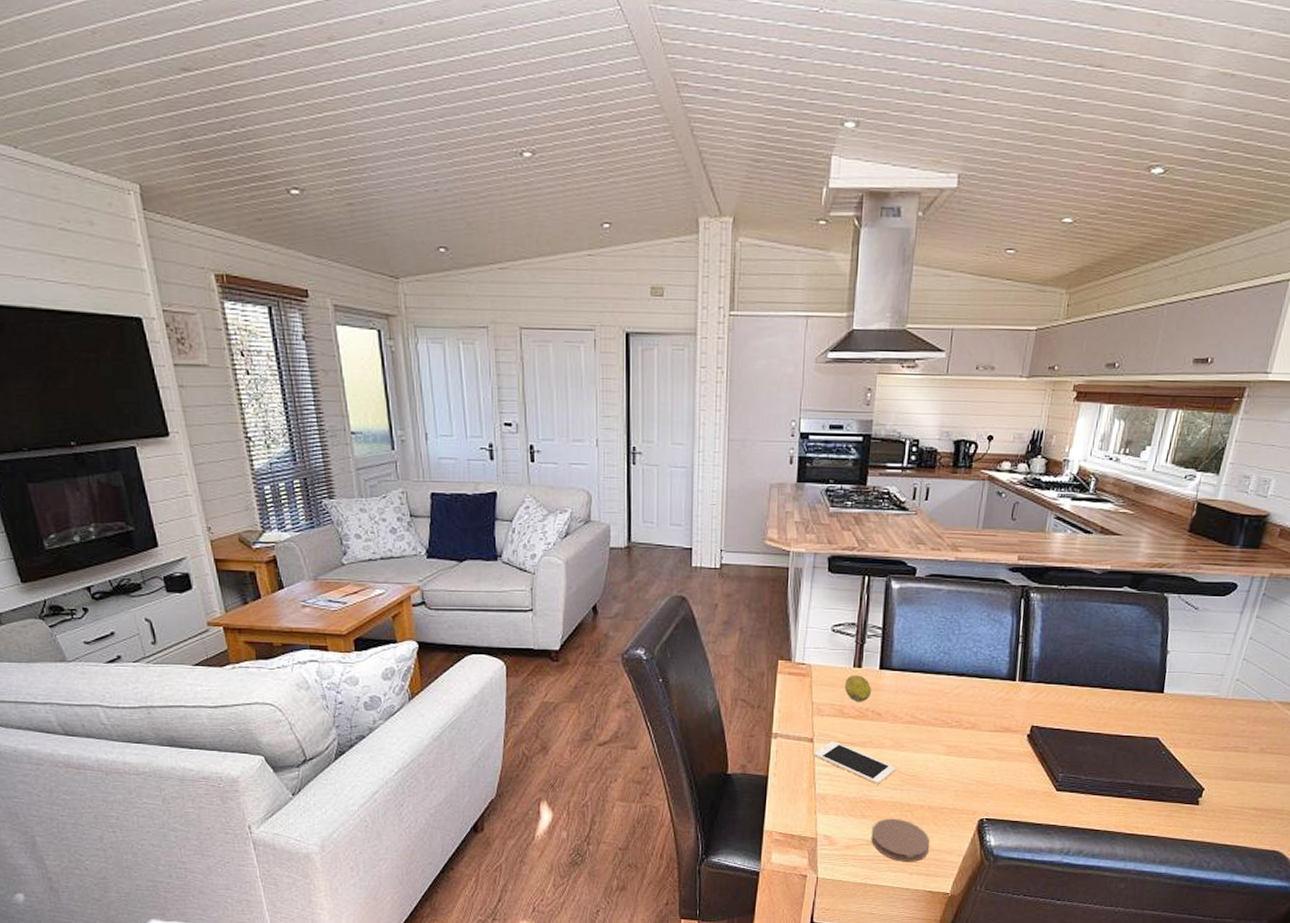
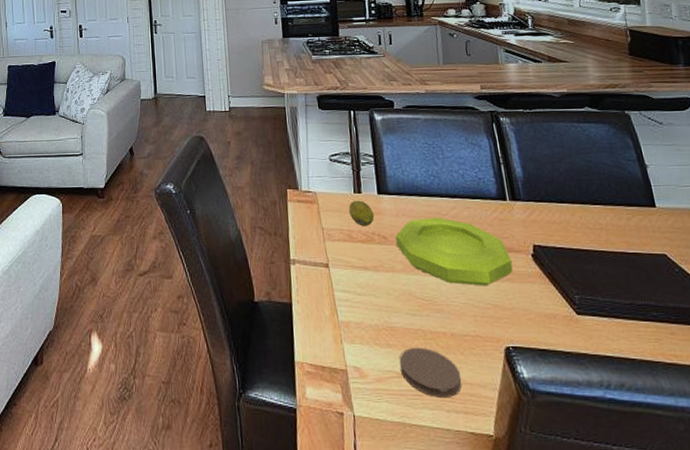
cell phone: present [813,741,895,784] -> none [331,266,411,310]
bowl: none [890,695,1006,764] -> present [396,217,513,286]

